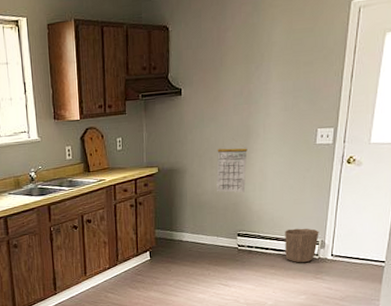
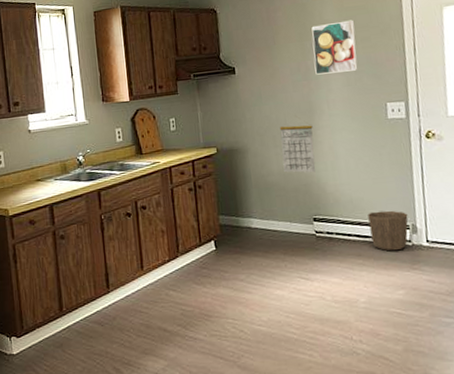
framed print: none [256,43,300,99] -> present [311,20,358,75]

